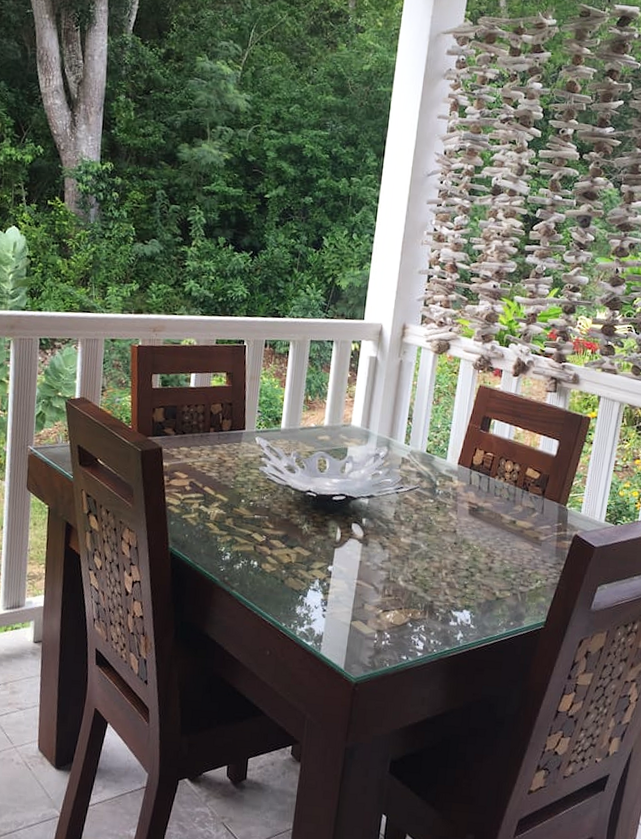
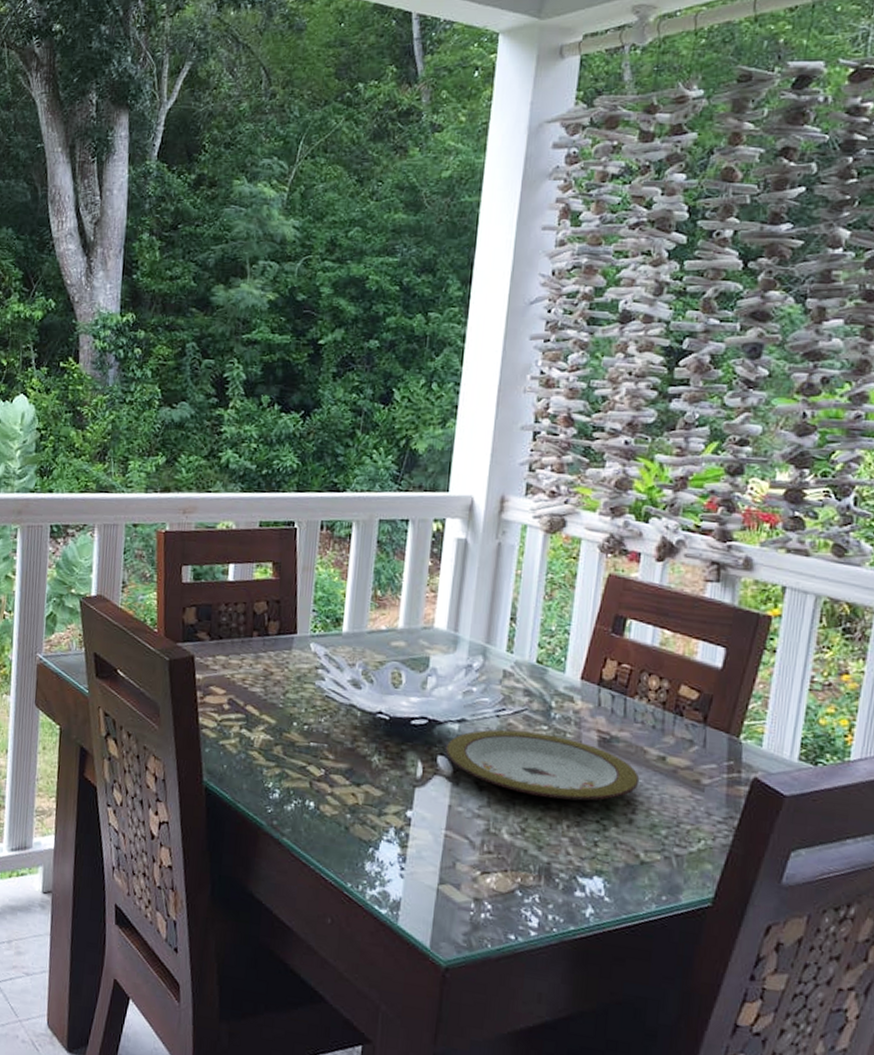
plate: none [358,503,497,555] -> present [445,729,640,801]

